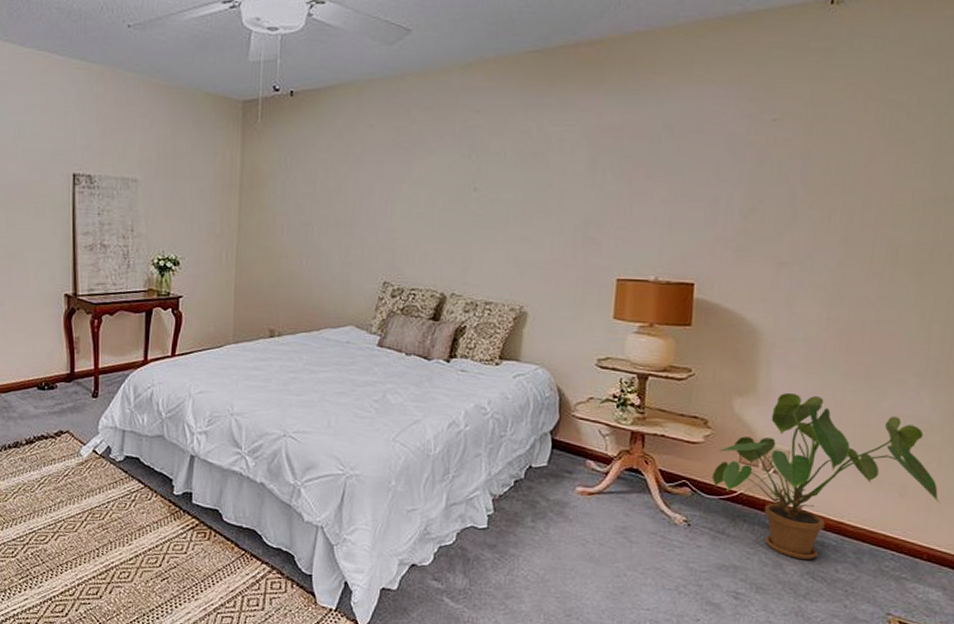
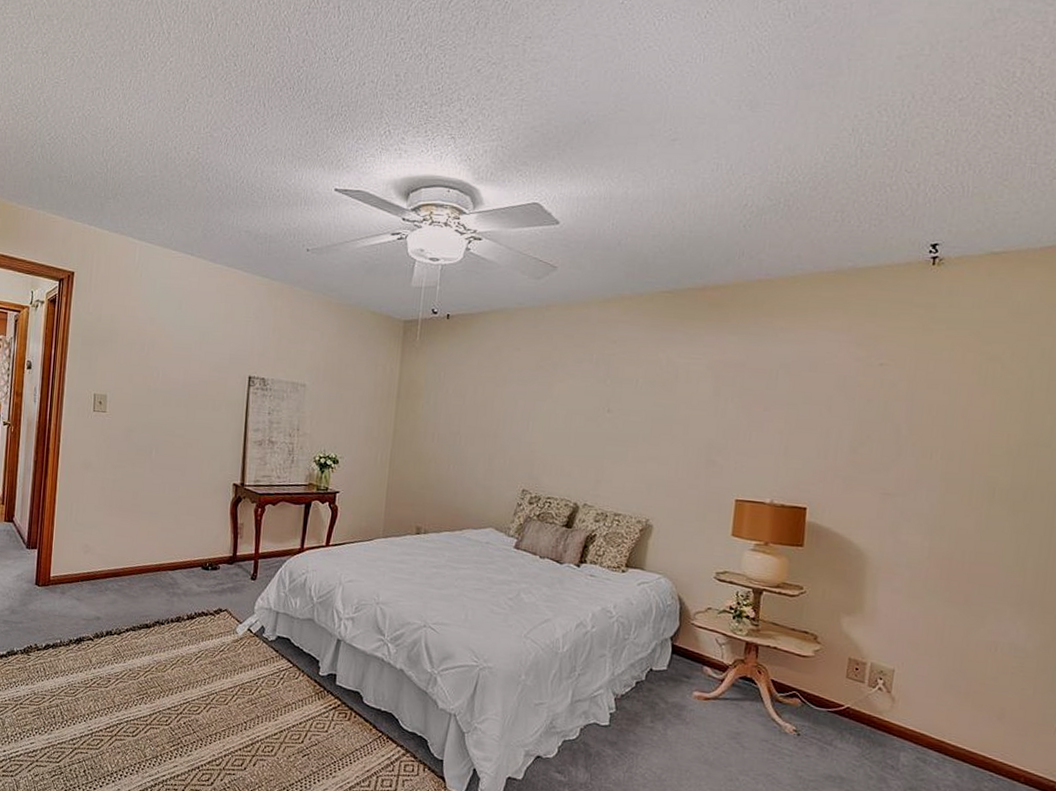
house plant: present [711,392,940,560] -> none [820,614,1036,776]

